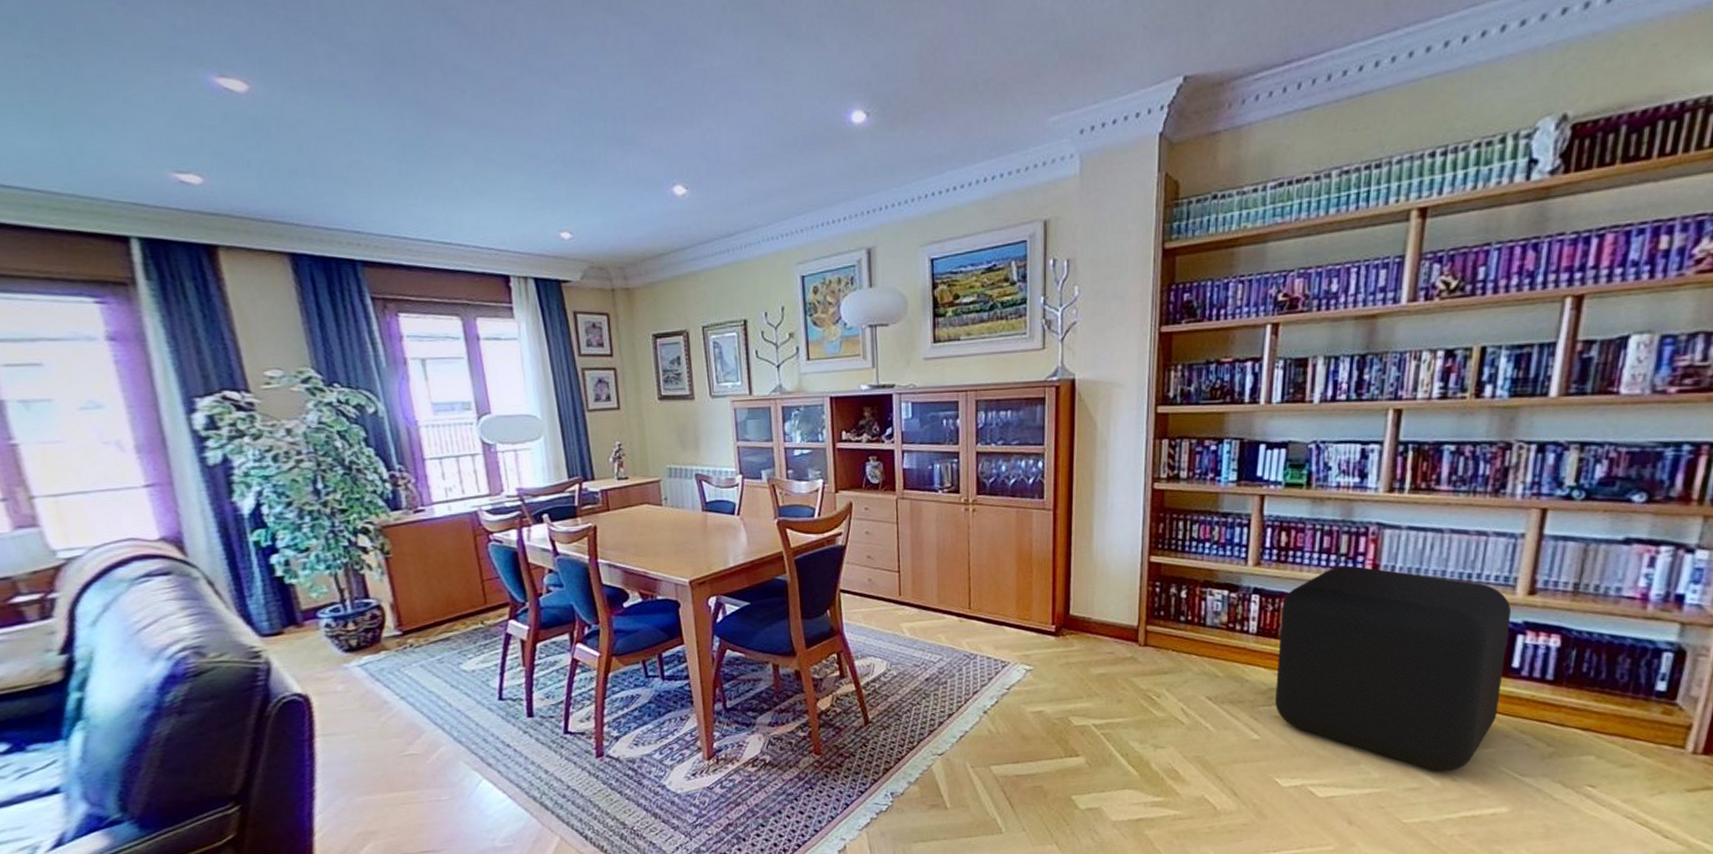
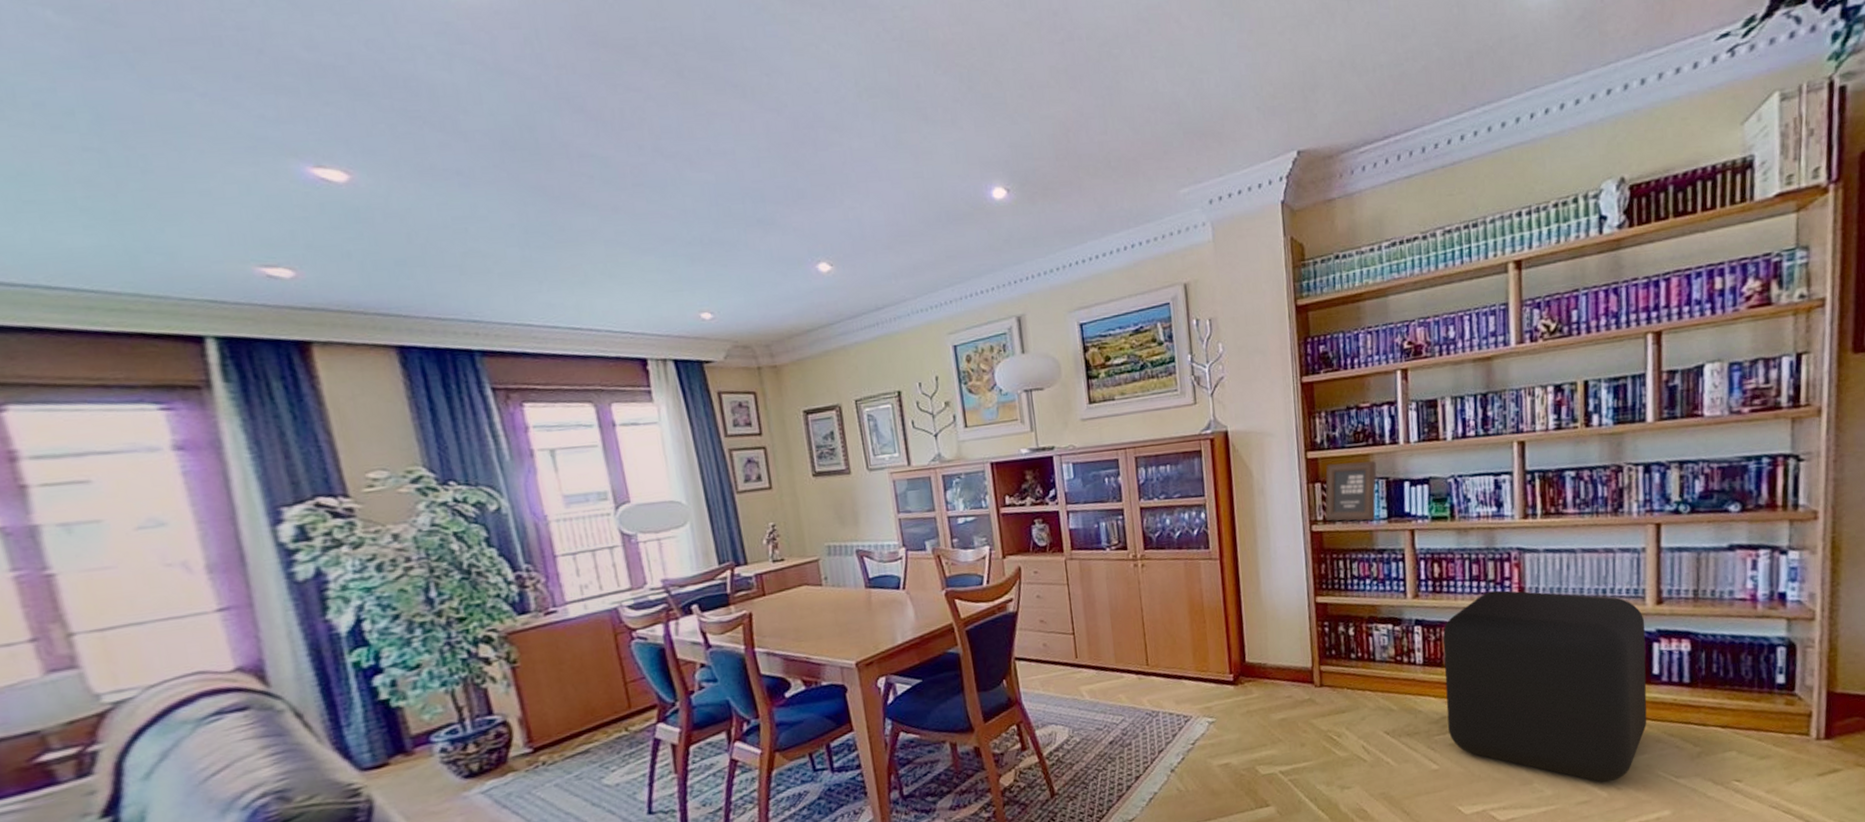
picture frame: none [1169,419,1231,482] -> present [1325,461,1377,522]

